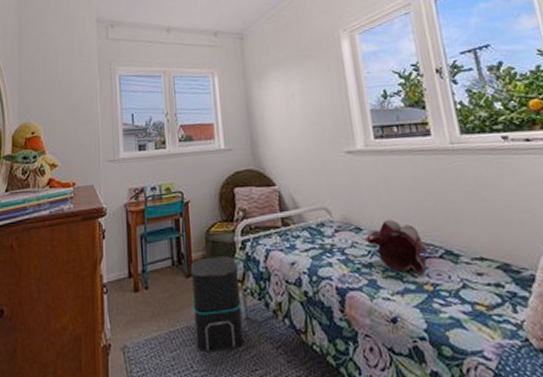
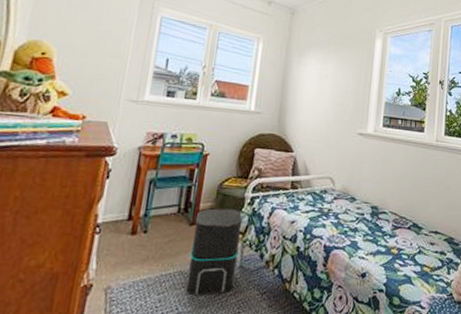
teddy bear: present [366,219,427,275] -> none [357,194,401,241]

